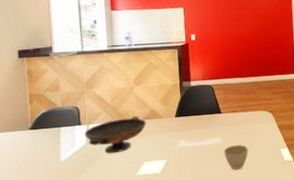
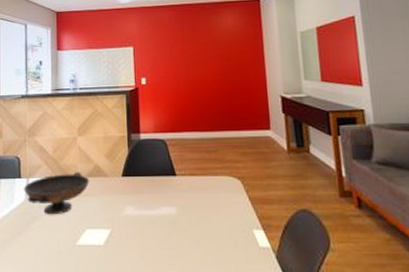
cup: present [223,145,249,170] -> none [179,219,211,252]

